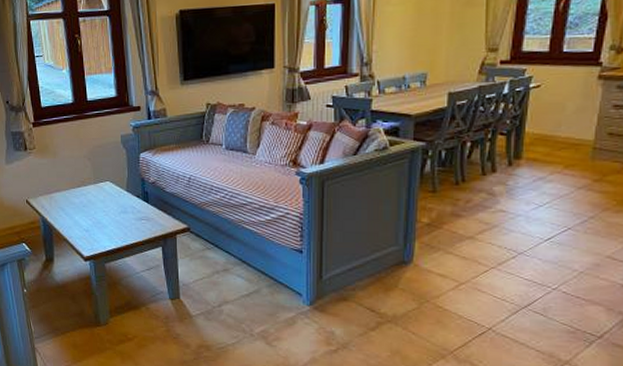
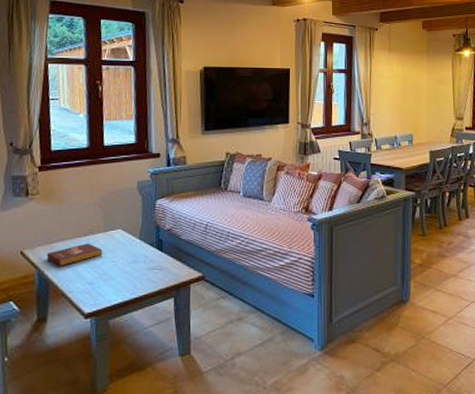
book: none [47,194,95,214] -> present [46,243,103,266]

